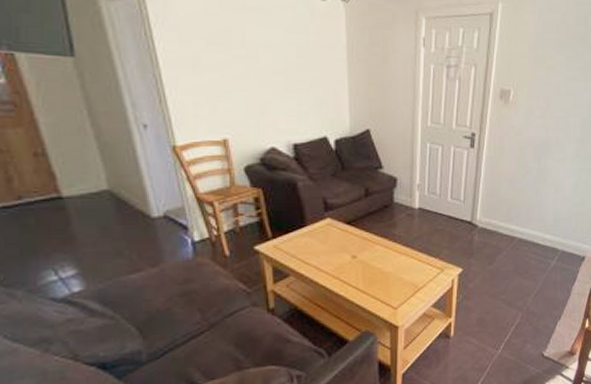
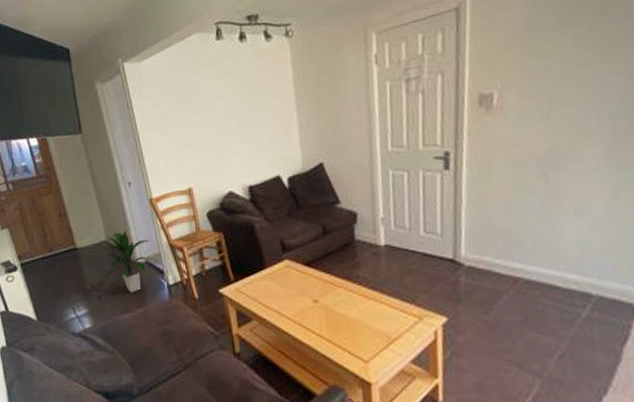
indoor plant: none [100,178,171,250] -> present [102,229,150,293]

